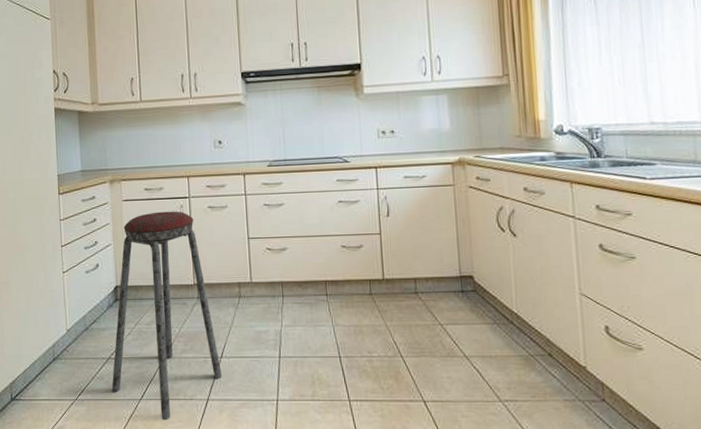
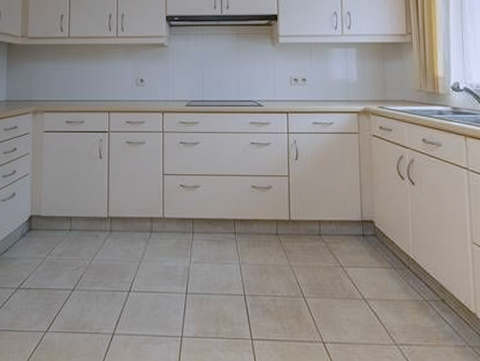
music stool: present [111,211,222,420] -> none [18,144,129,354]

